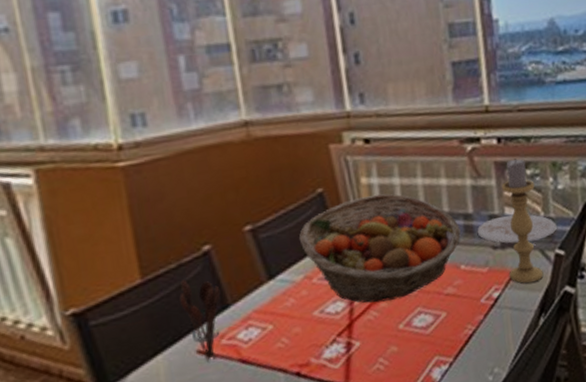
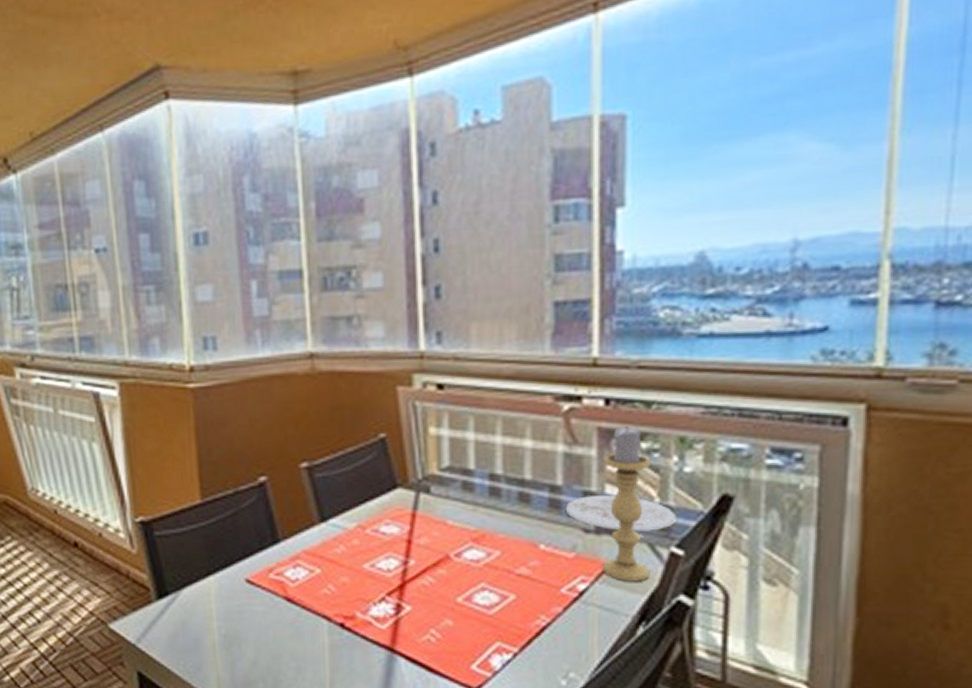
utensil holder: present [179,279,221,362] -> none [234,507,273,593]
fruit basket: present [298,193,462,303] -> none [355,447,545,568]

